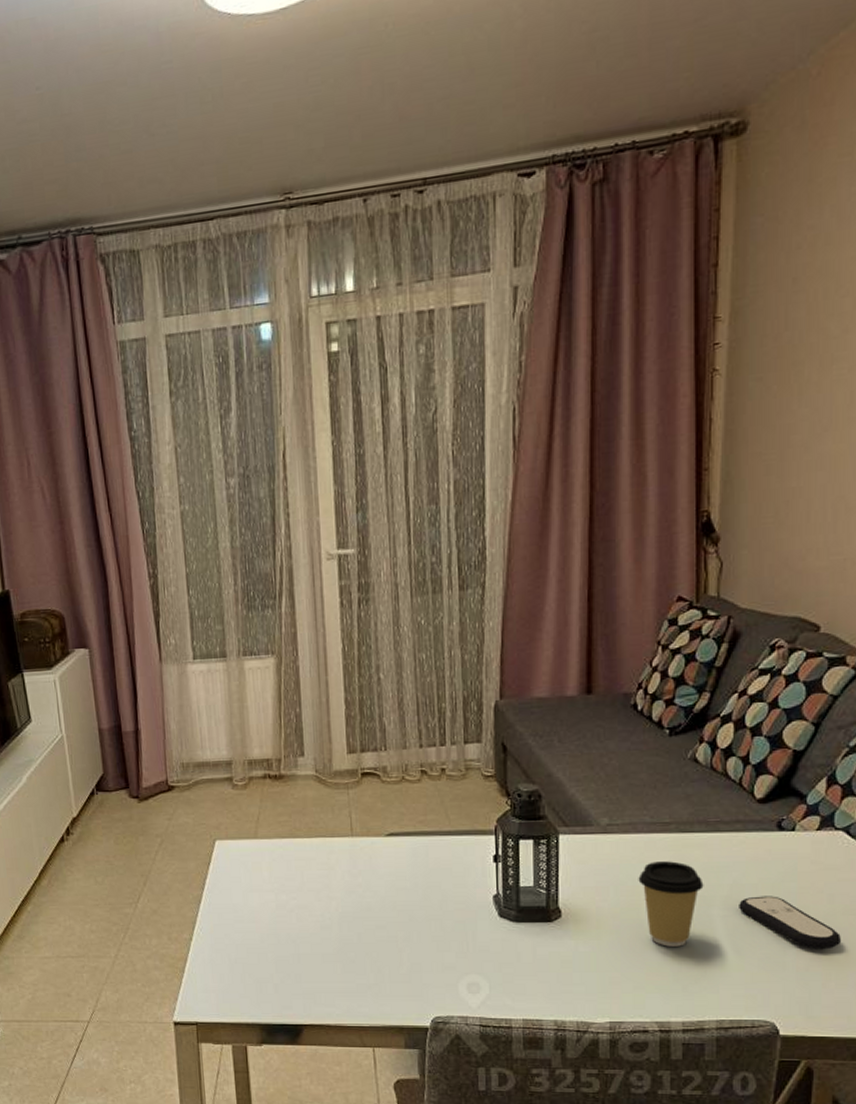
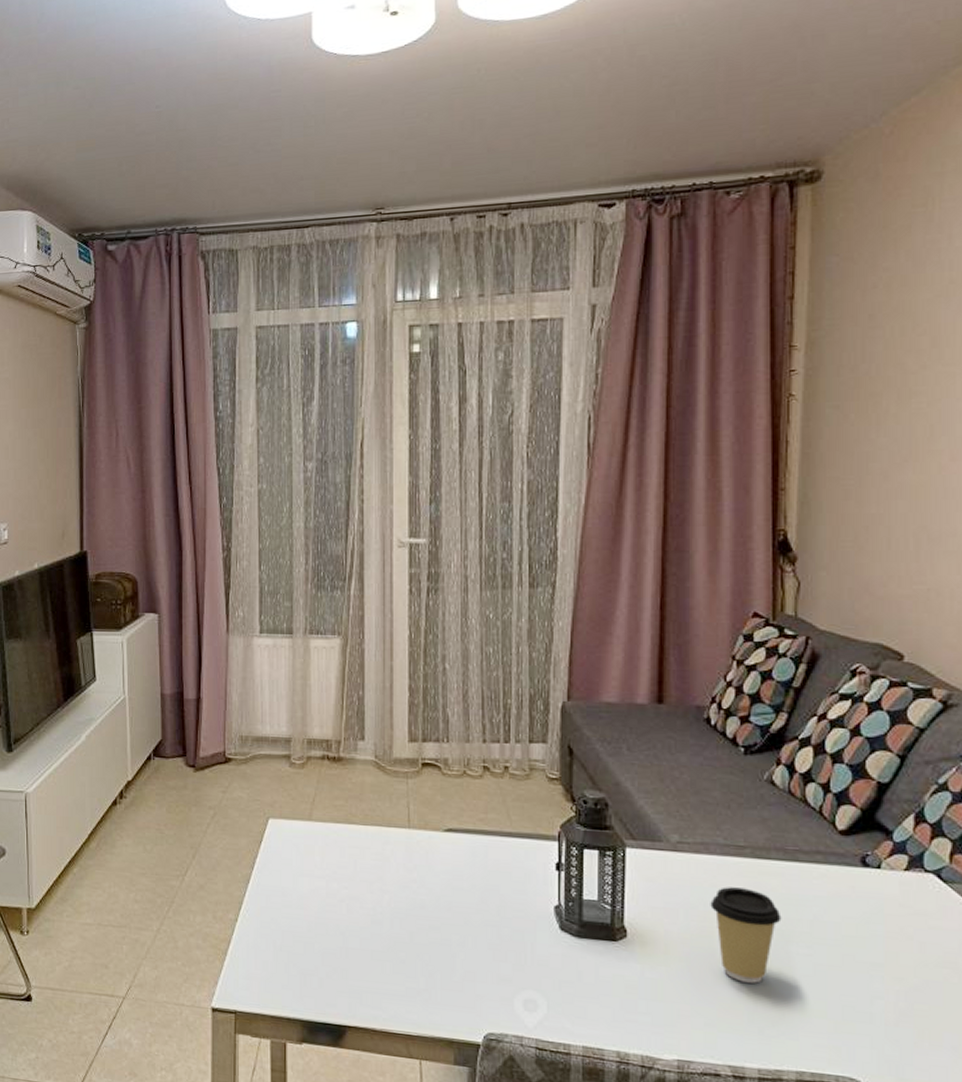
remote control: present [739,896,842,950] -> none [820,936,936,1004]

